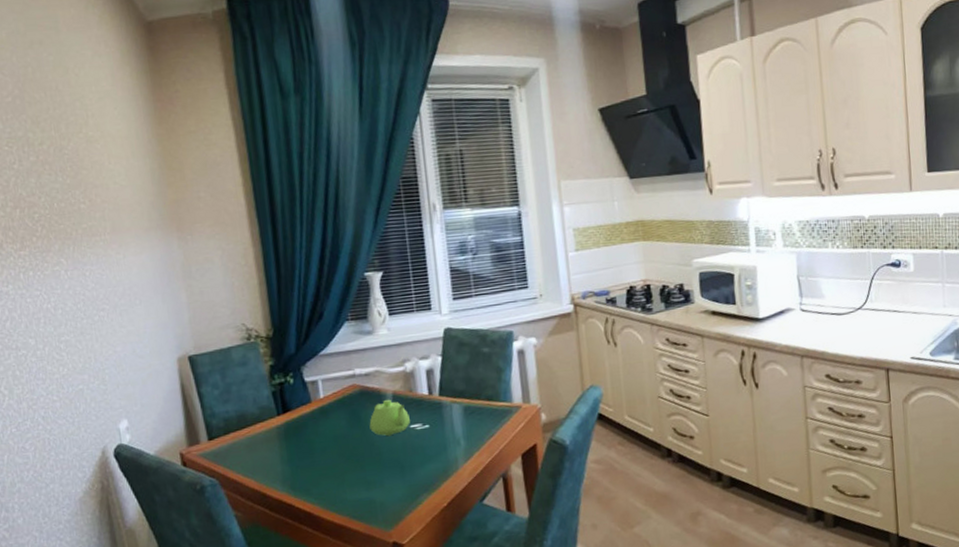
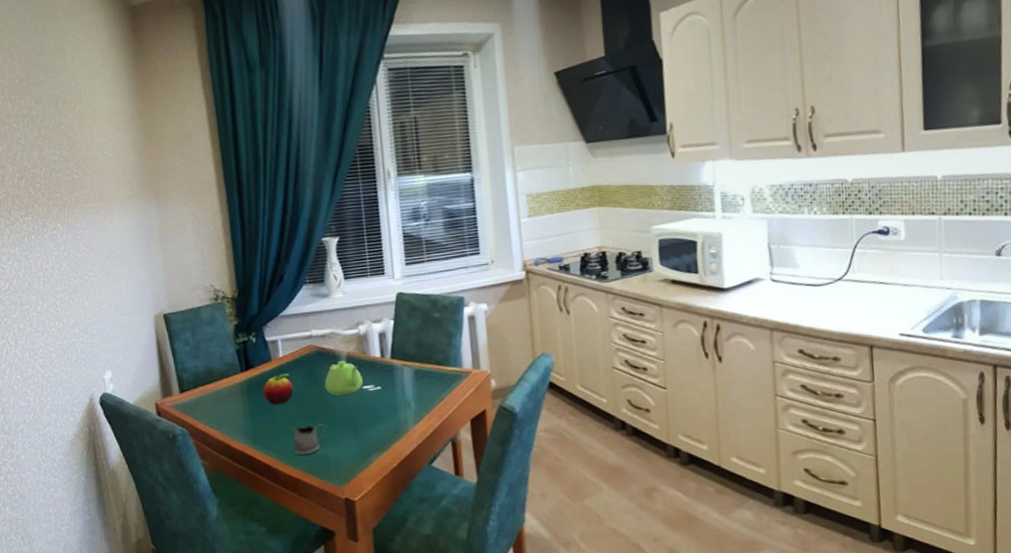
fruit: none [302,415,336,449] -> present [263,373,294,405]
tea glass holder: none [335,466,371,500] -> present [292,423,325,455]

